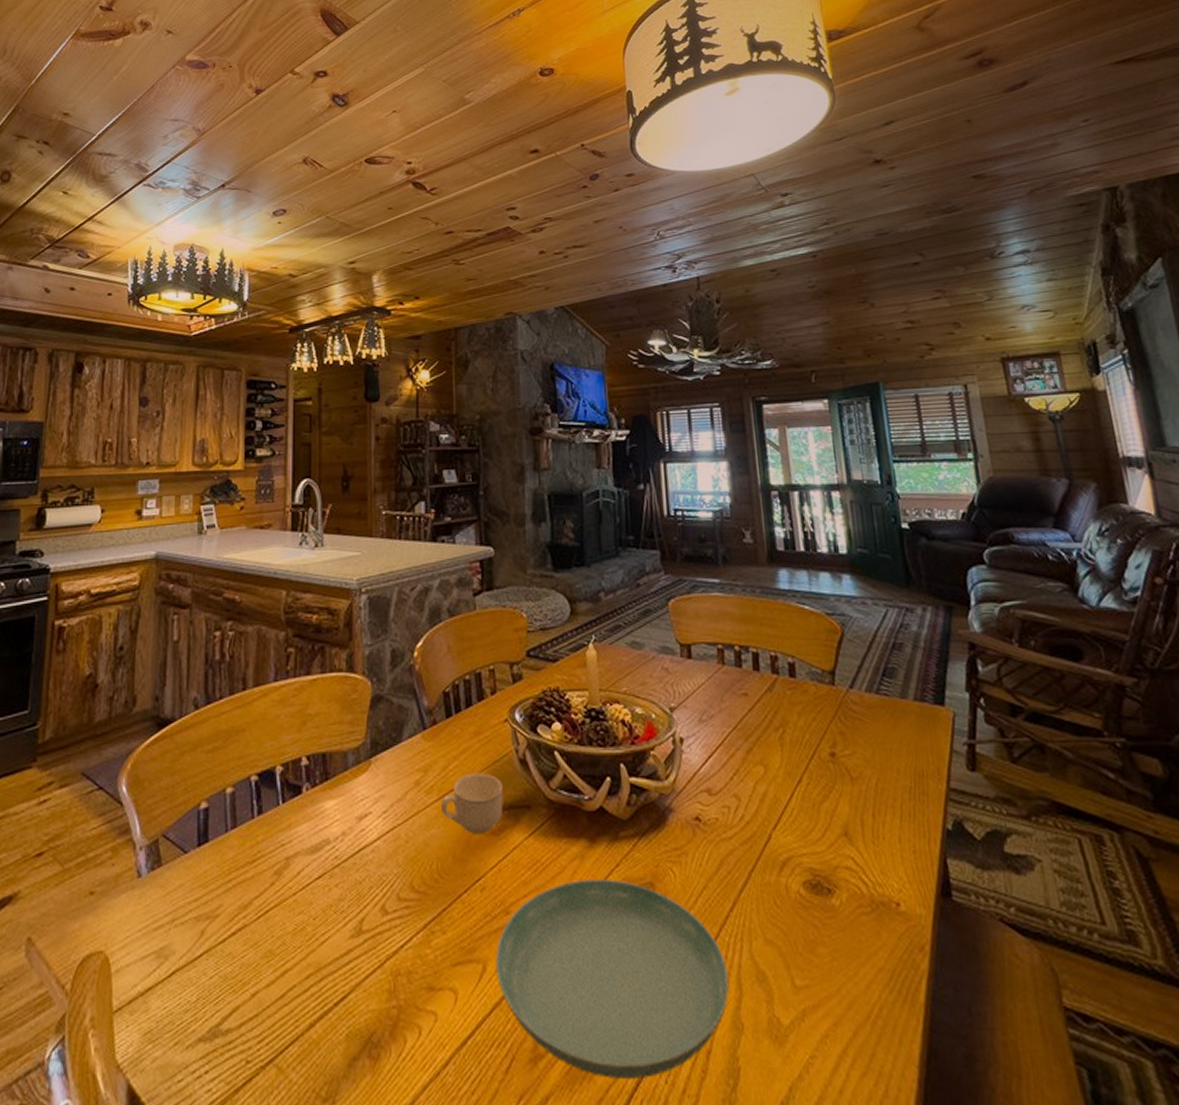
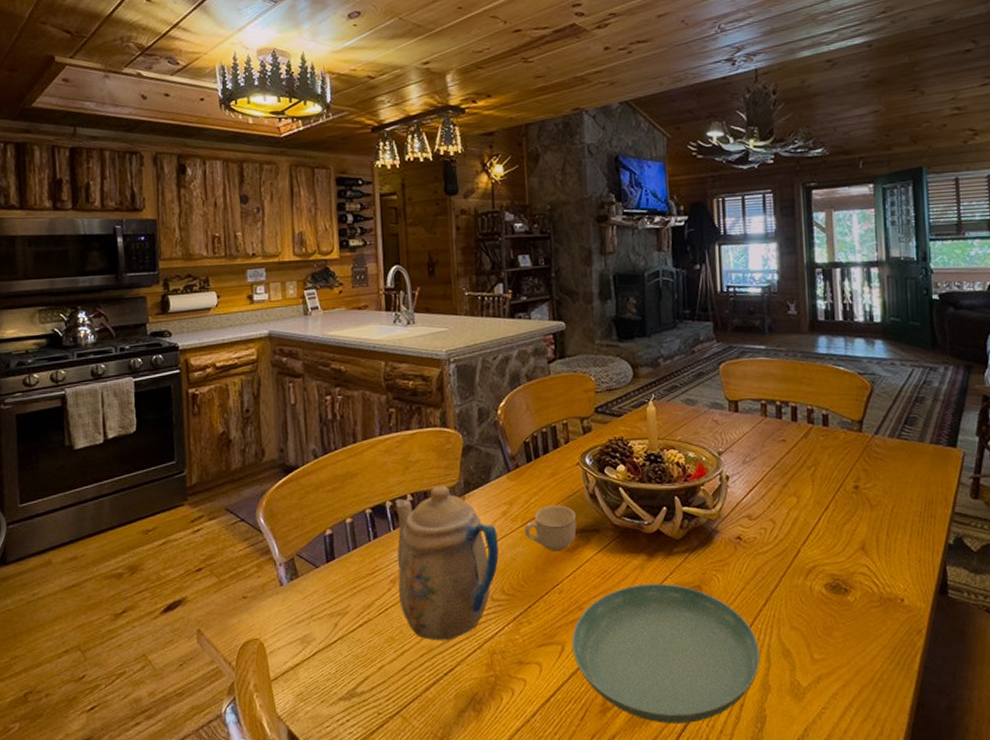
teapot: none [284,745,409,957] -> present [394,485,499,641]

